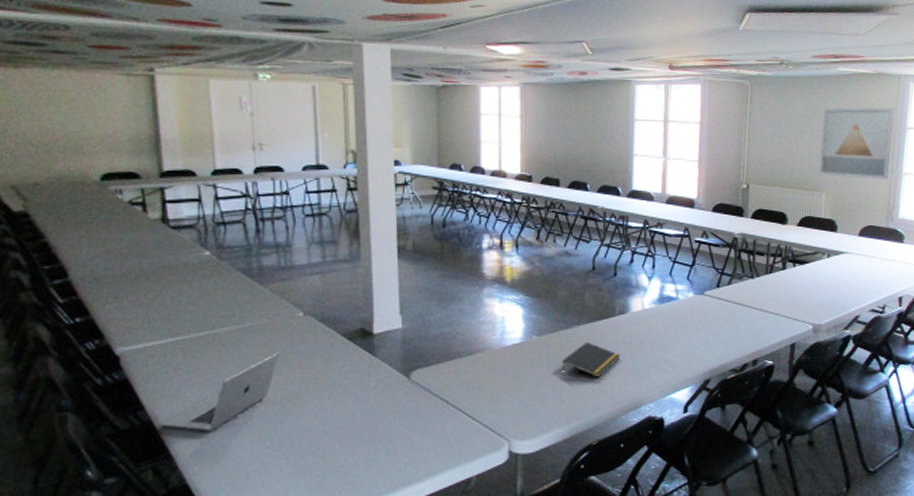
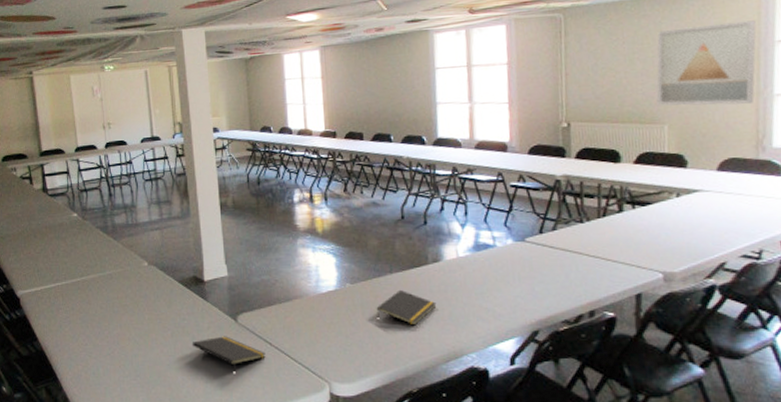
laptop: present [160,352,280,432] -> none [49,296,132,361]
notepad: none [354,395,441,434] -> present [191,336,266,371]

